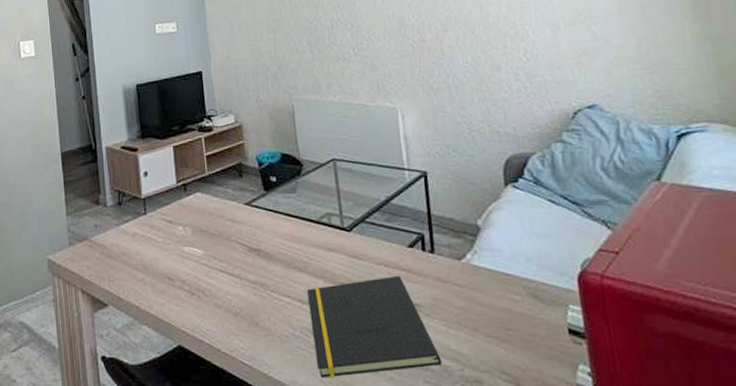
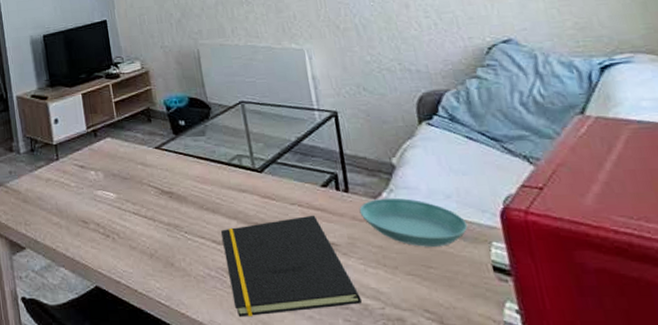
saucer: none [443,259,547,309] -> present [359,197,468,247]

